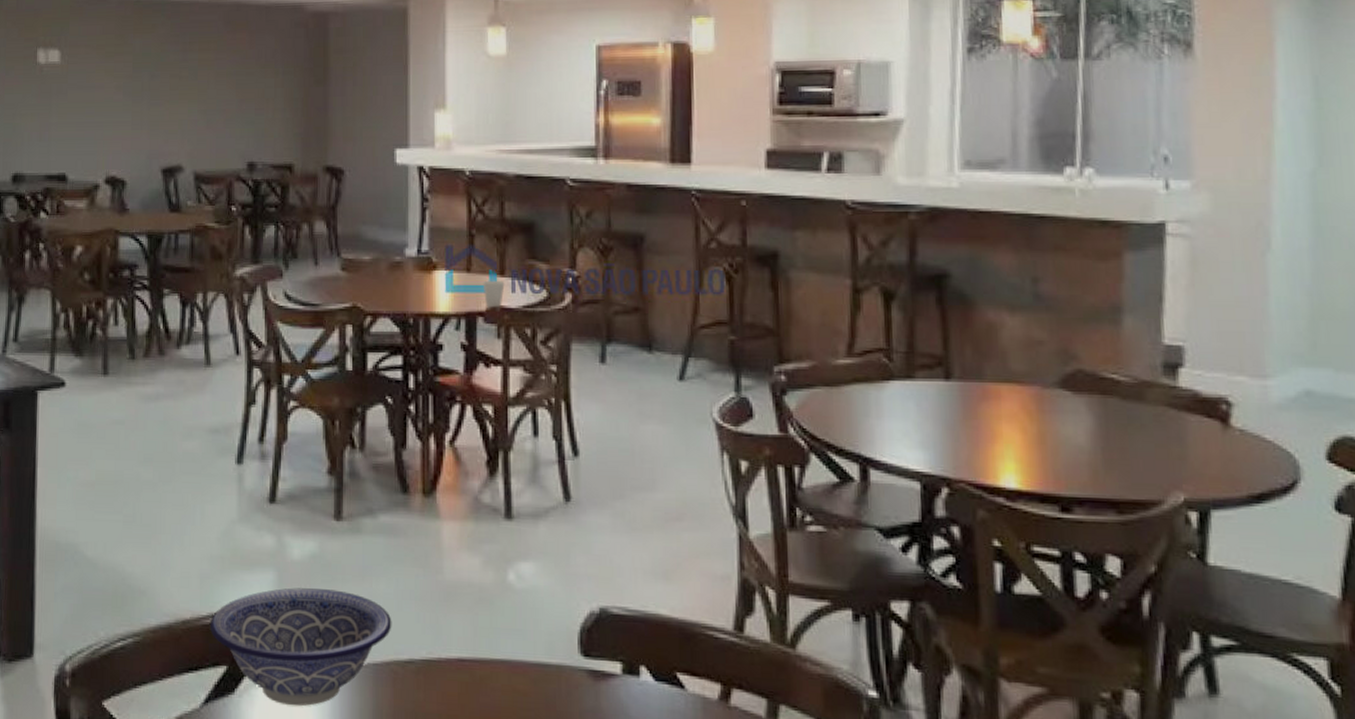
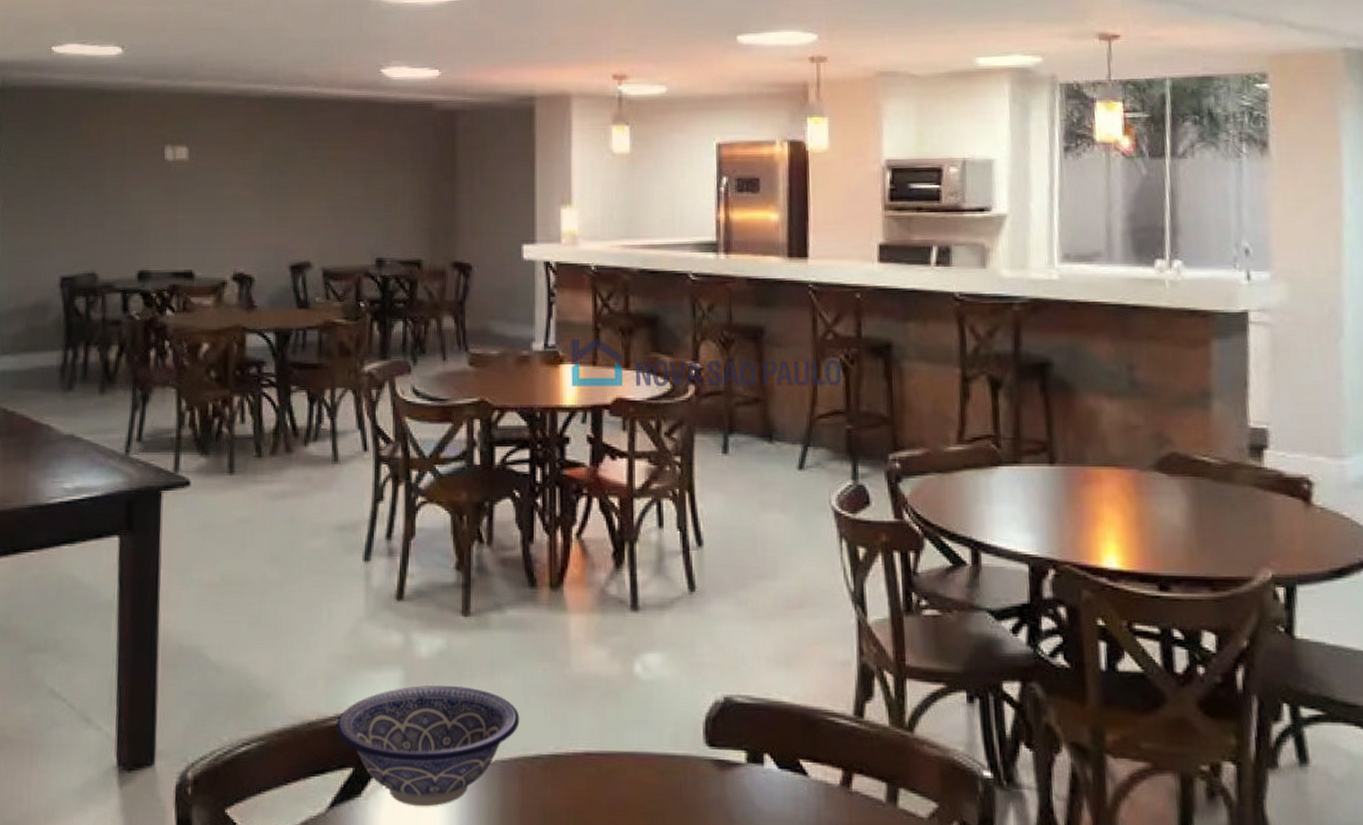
cup: present [482,280,505,313] -> none [608,373,630,406]

